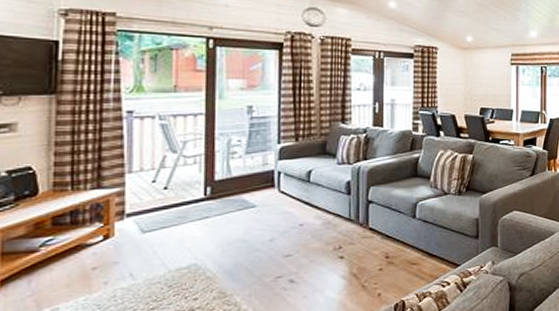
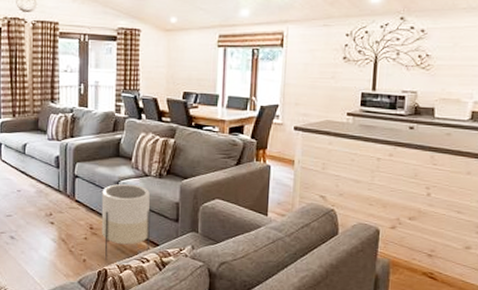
planter: none [398,204,450,291] -> present [101,183,151,261]

